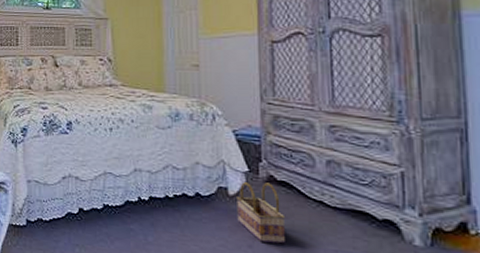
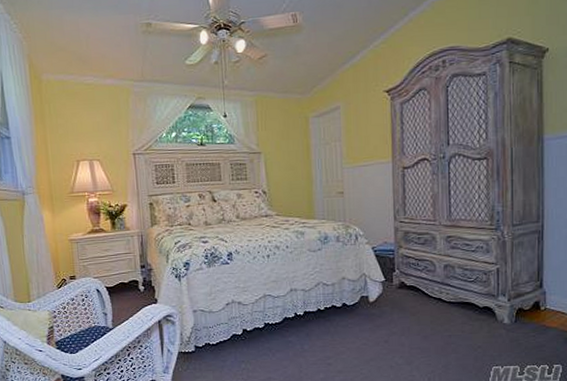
basket: present [237,182,286,244] -> none [376,288,413,337]

